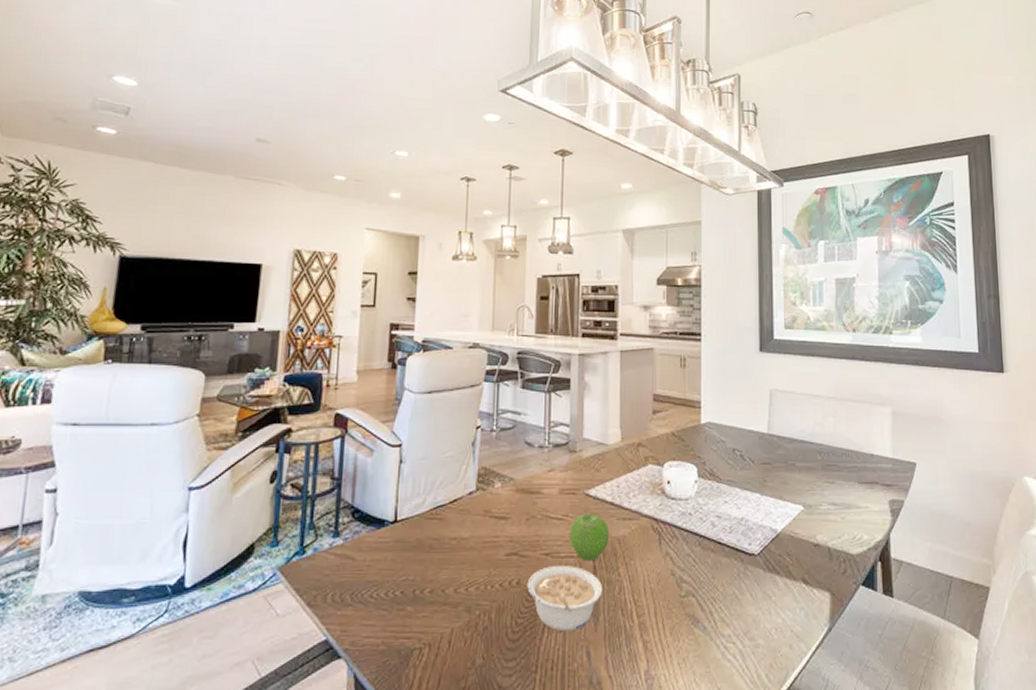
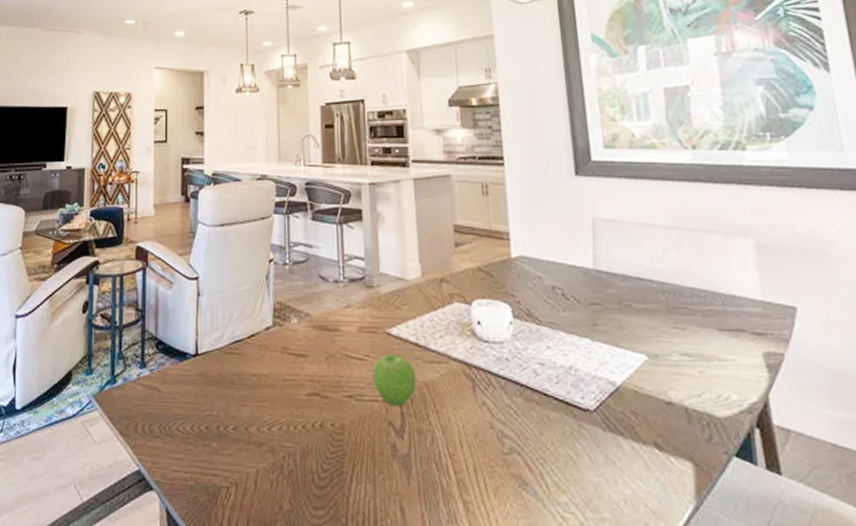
legume: present [527,566,603,632] -> none [331,410,414,483]

